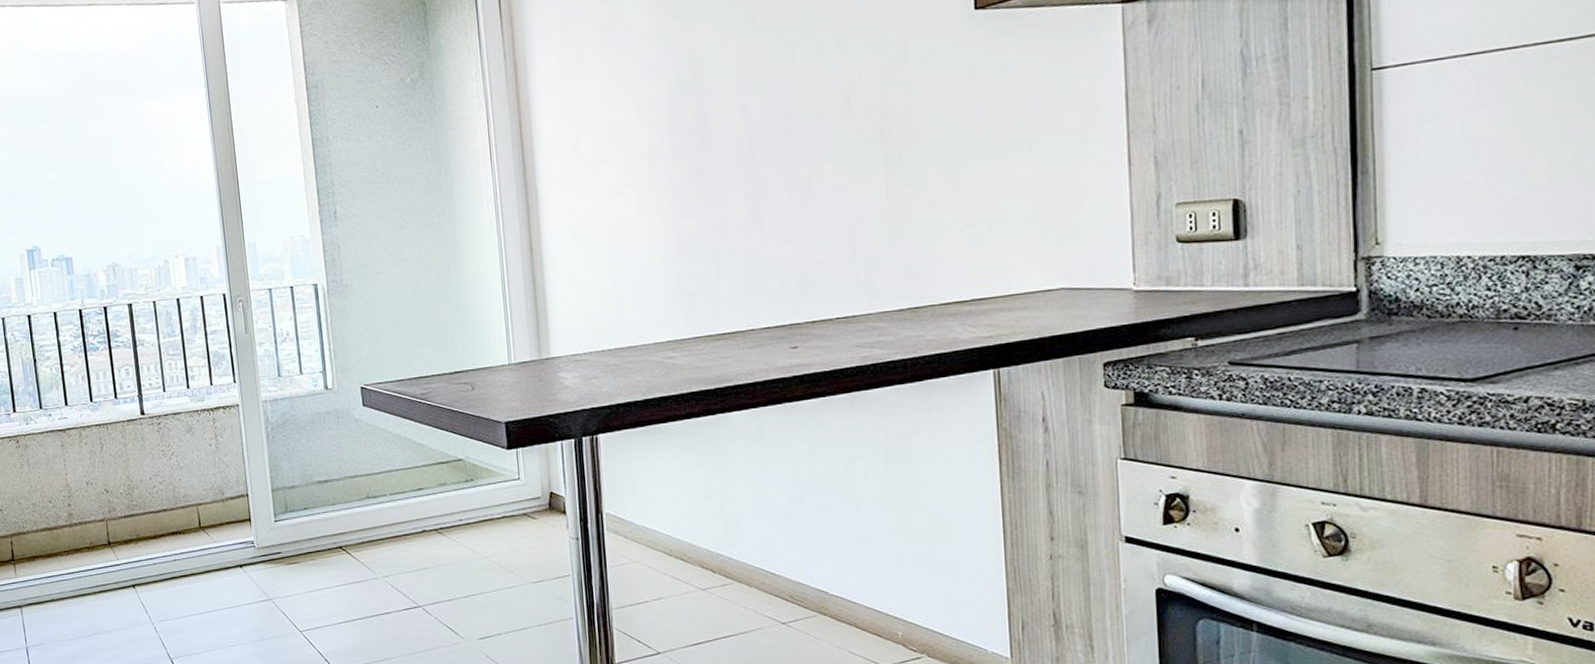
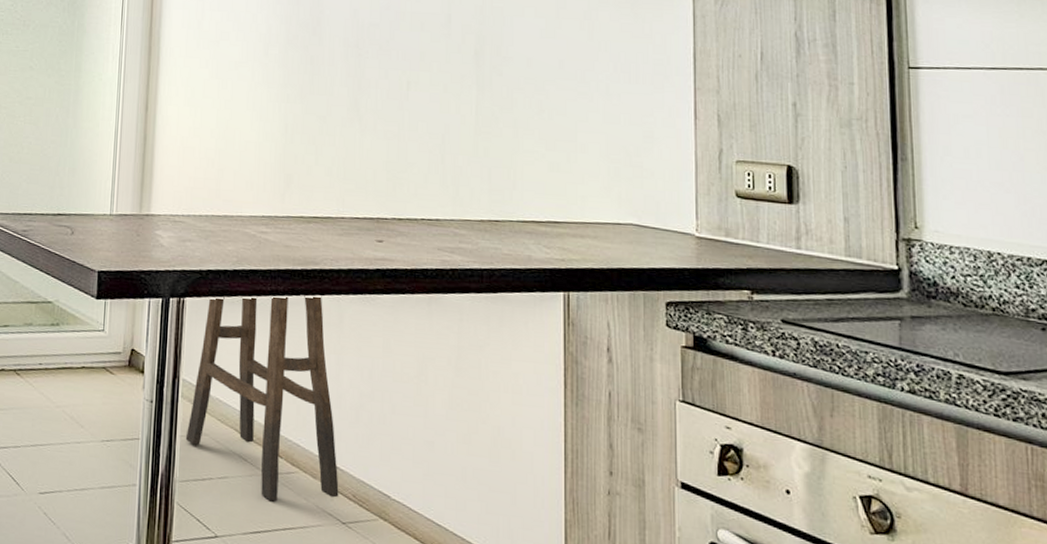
stool: none [616,411,776,614] -> present [185,295,339,502]

